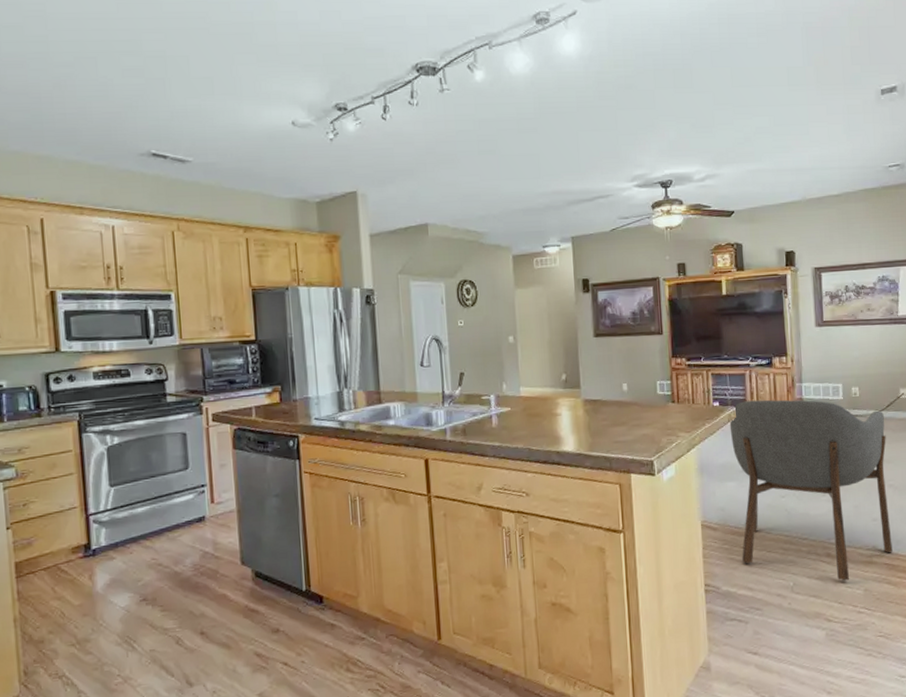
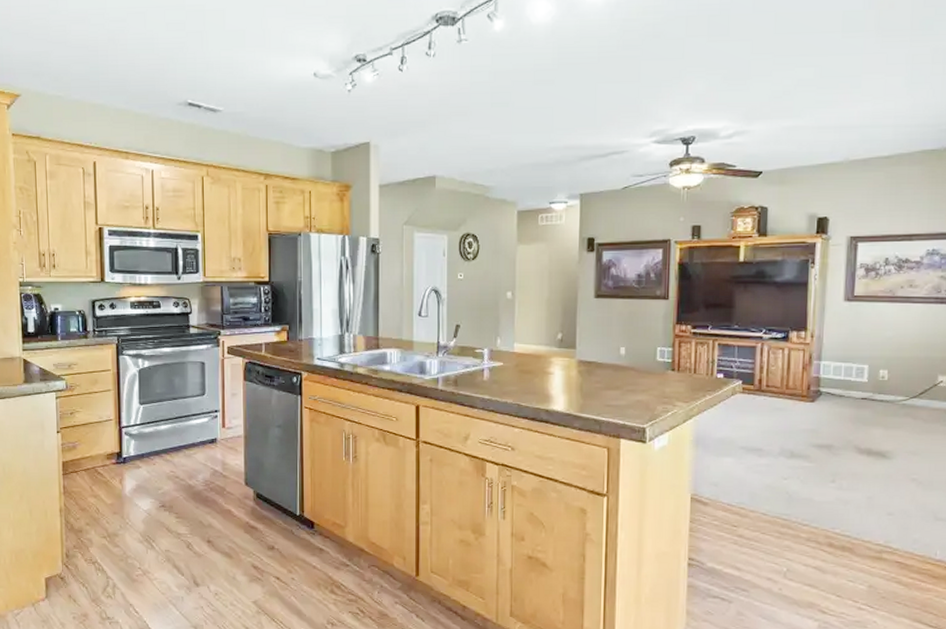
armchair: present [729,399,893,581] -> none [731,375,915,574]

